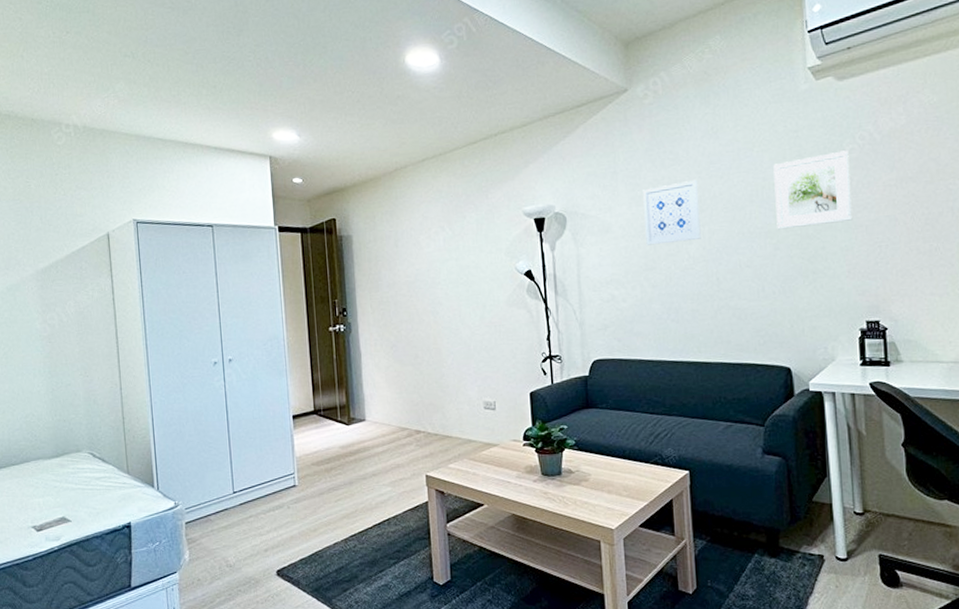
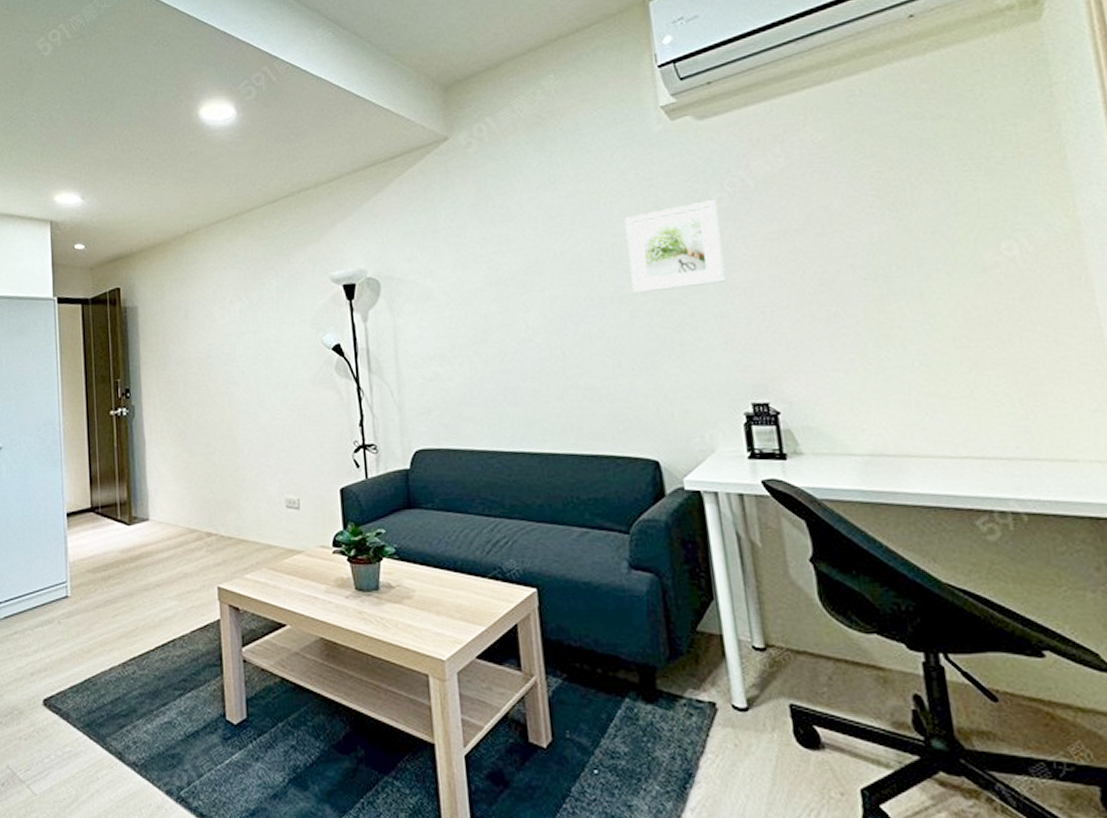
wall art: present [643,179,701,245] -> none [469,237,541,314]

